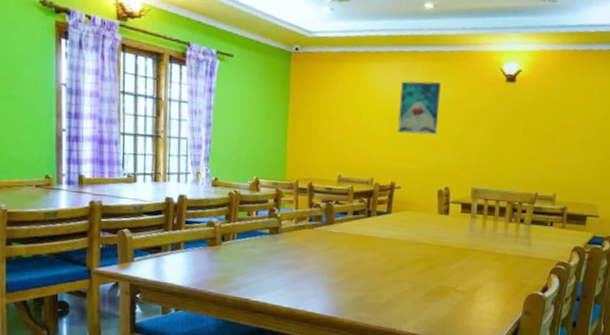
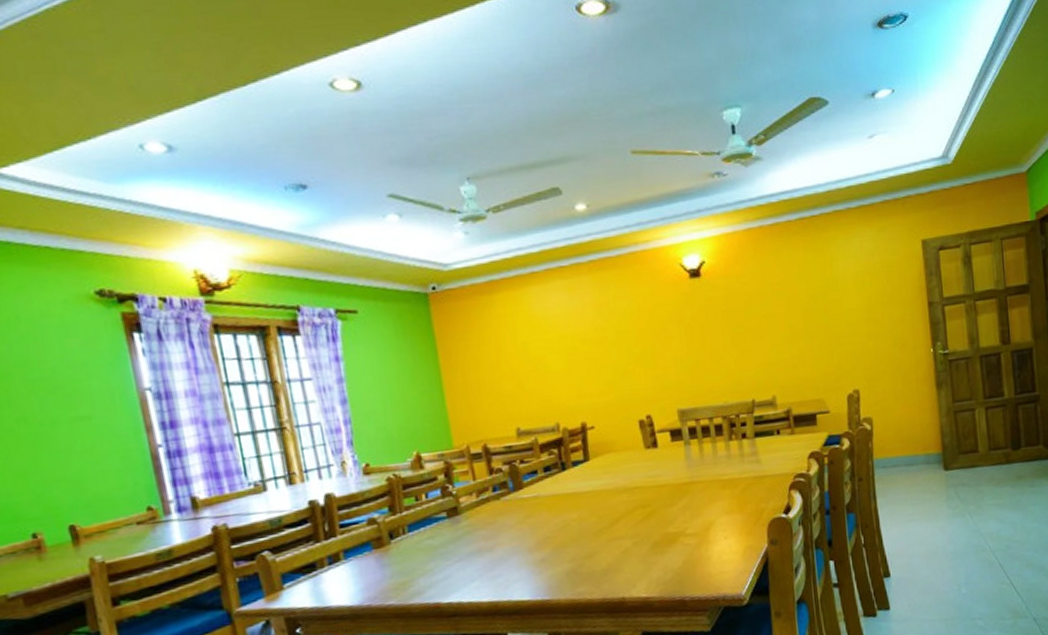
wall art: present [397,81,441,135] -> none [568,295,623,363]

